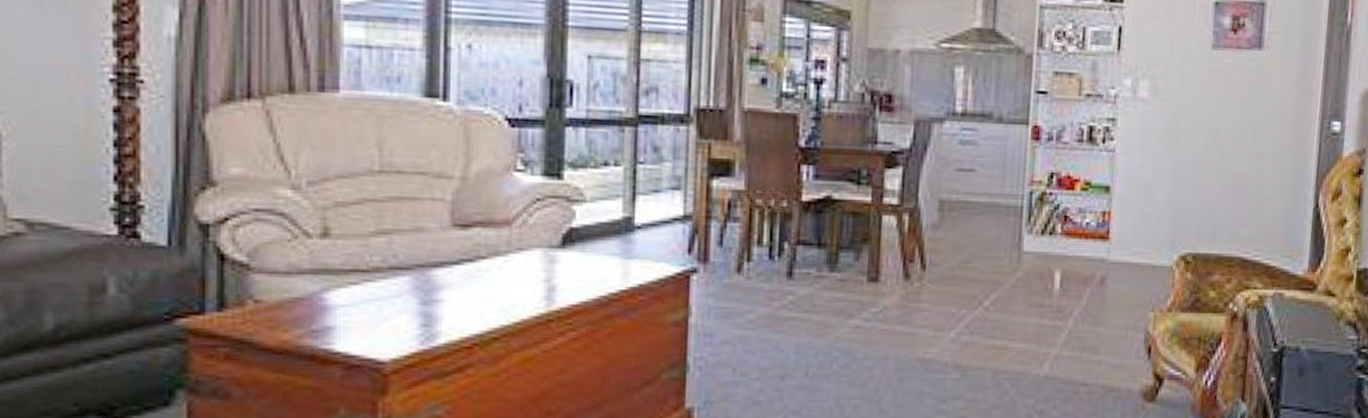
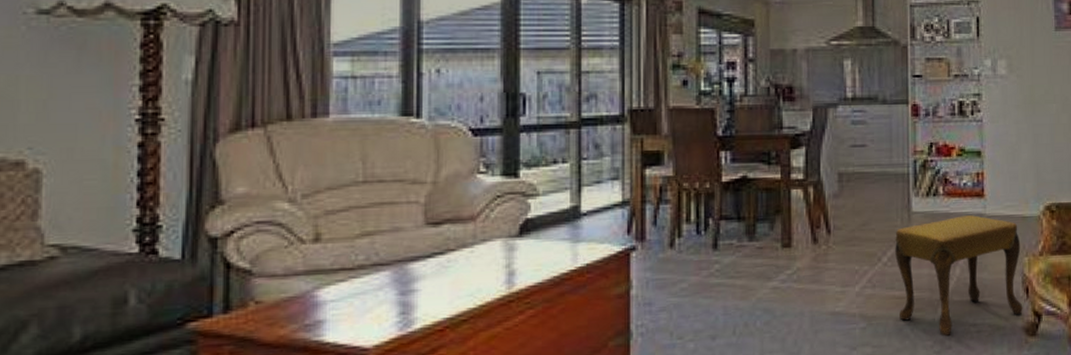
footstool: none [999,260,1147,396] -> present [895,215,1023,337]

